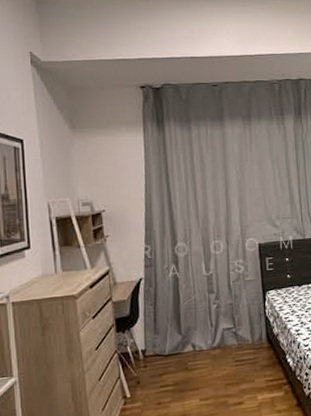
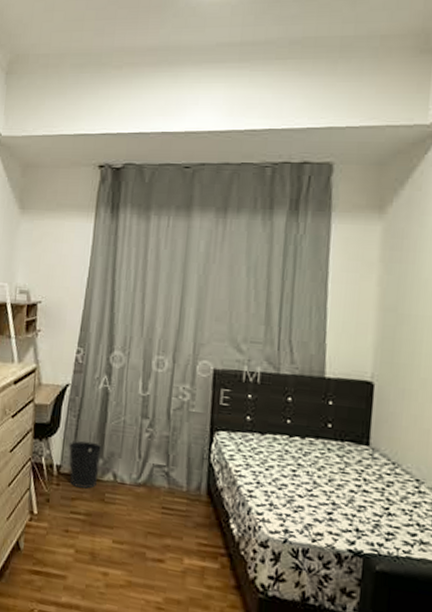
wastebasket: none [149,322,180,364] -> present [68,441,103,489]

